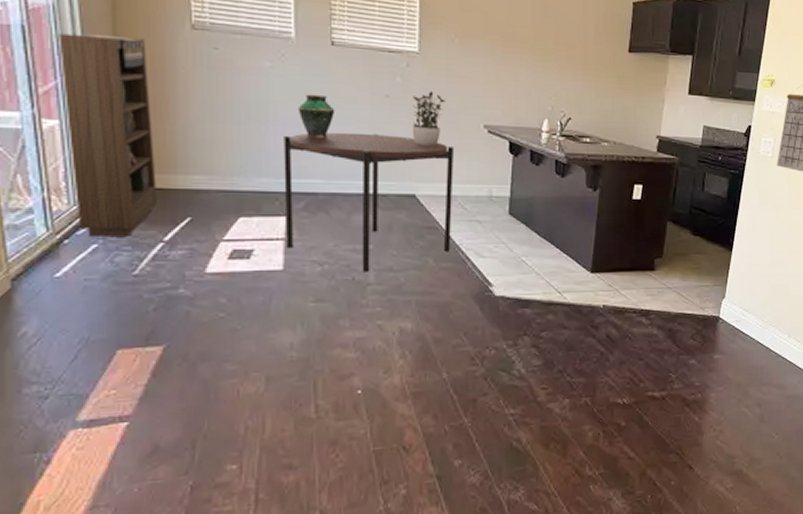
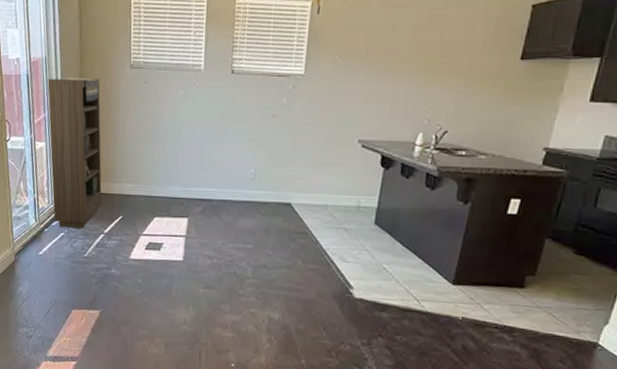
dining table: present [284,132,455,272] -> none [186,148,329,268]
vase: present [298,94,336,139] -> none [202,116,231,155]
potted plant: present [412,90,445,146] -> none [292,109,324,160]

